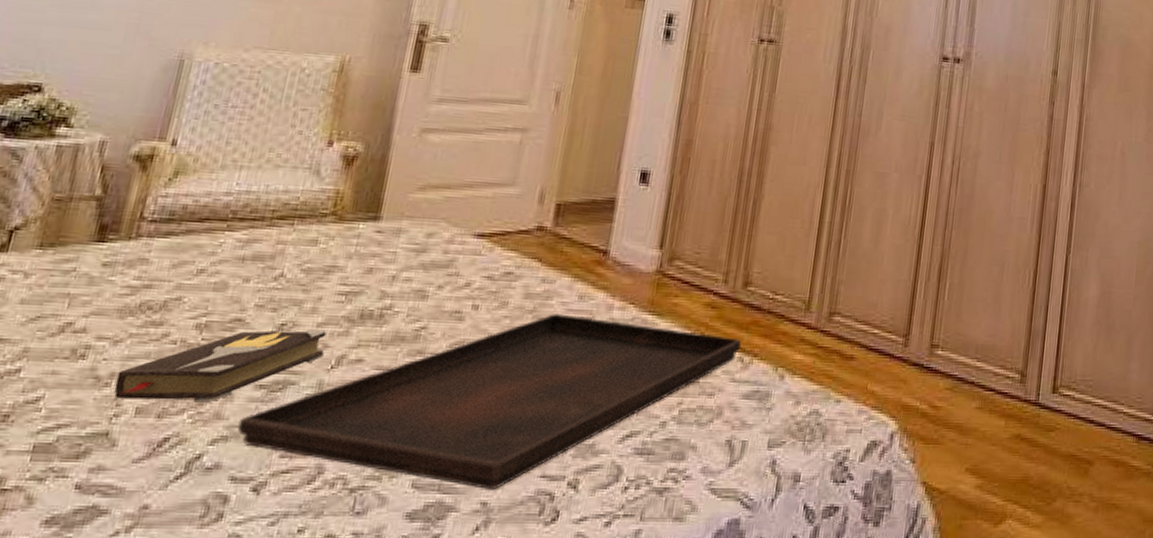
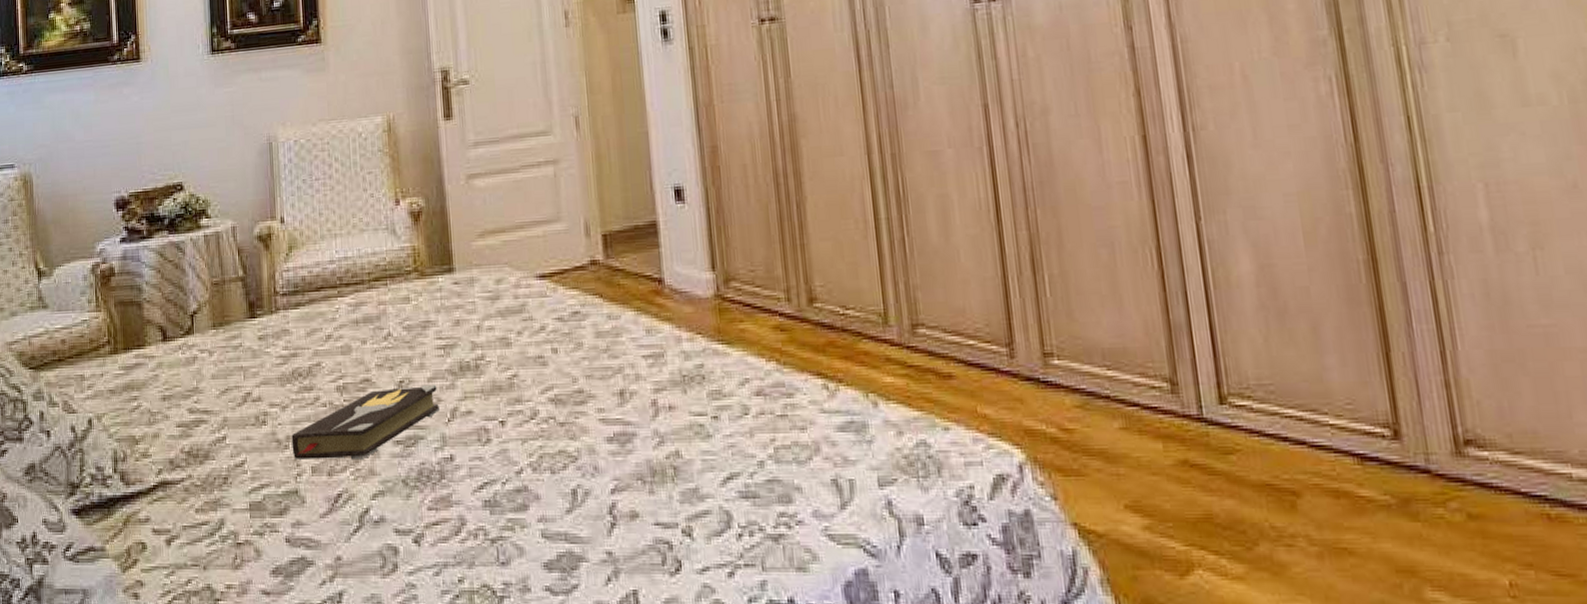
serving tray: present [237,314,742,489] -> none [388,351,823,538]

